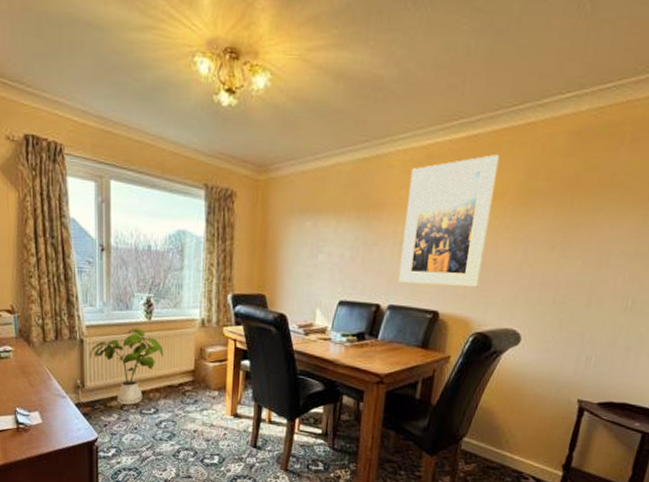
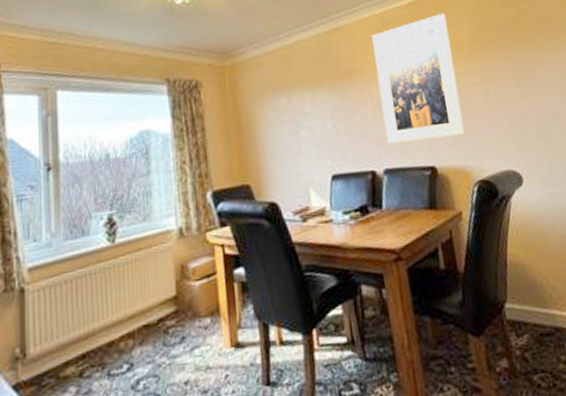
house plant: present [89,328,164,405] -> none [33,257,136,369]

